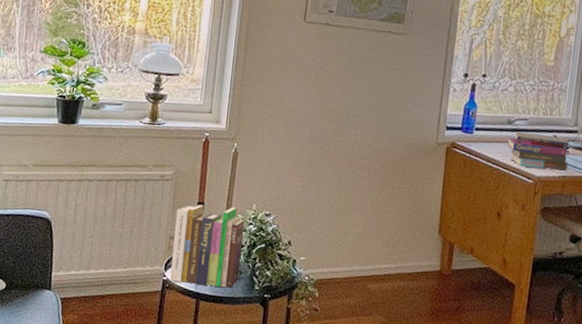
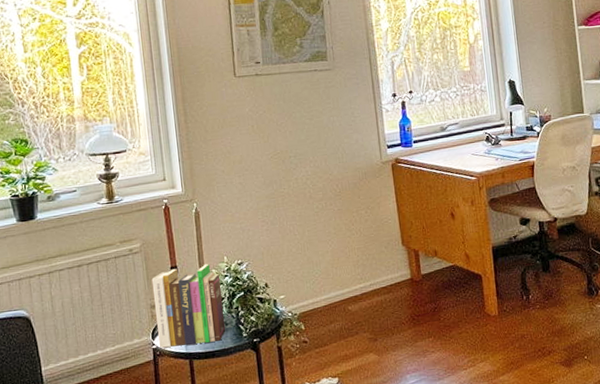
books: present [507,131,569,171] -> none [445,133,503,167]

